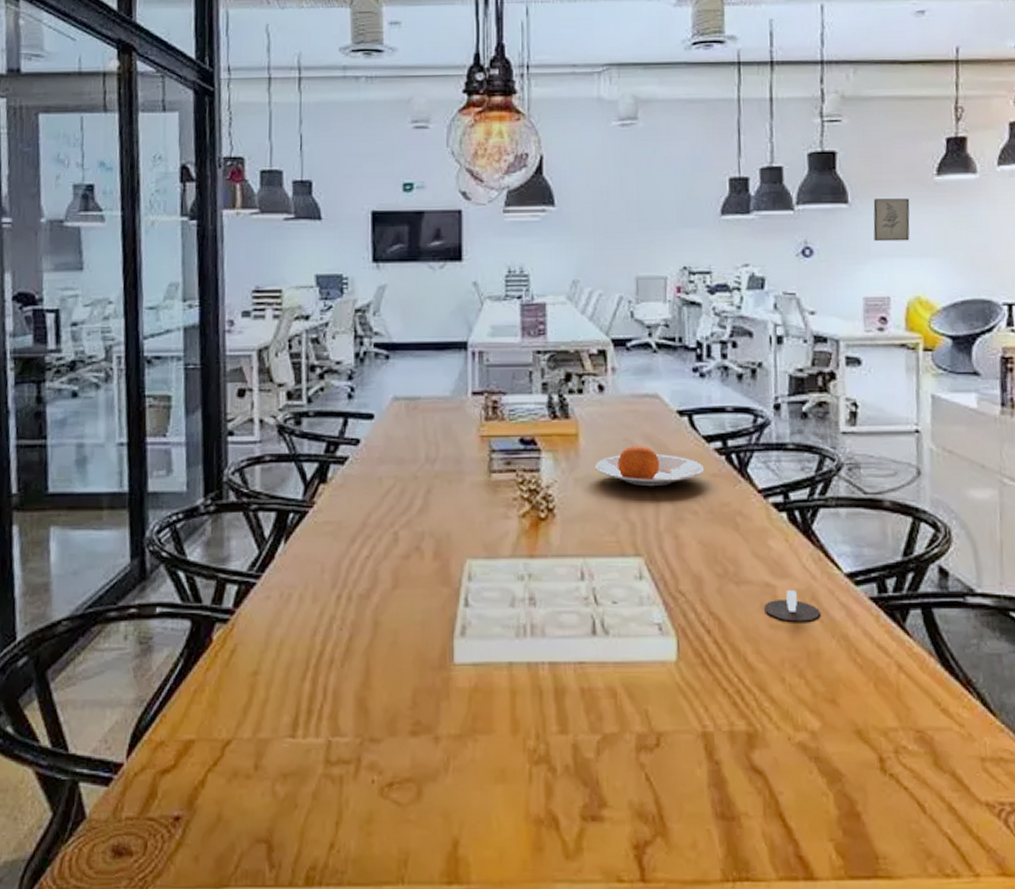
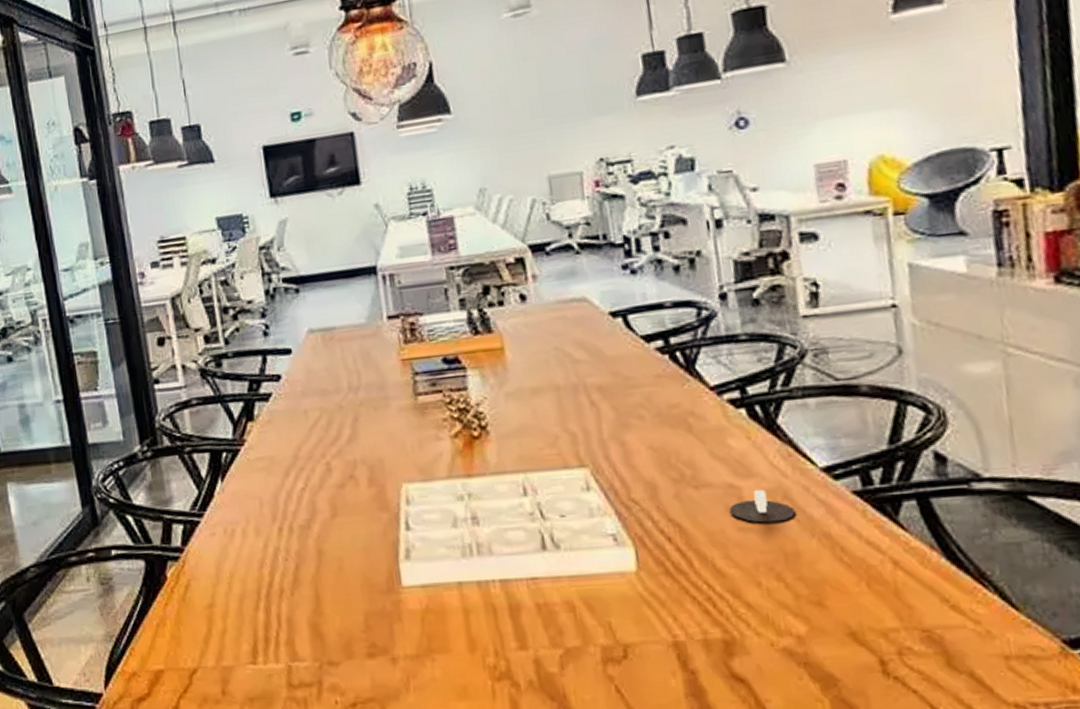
plate: present [594,446,704,487] -> none [525,353,646,395]
wall art: present [873,198,910,242] -> none [816,45,865,100]

